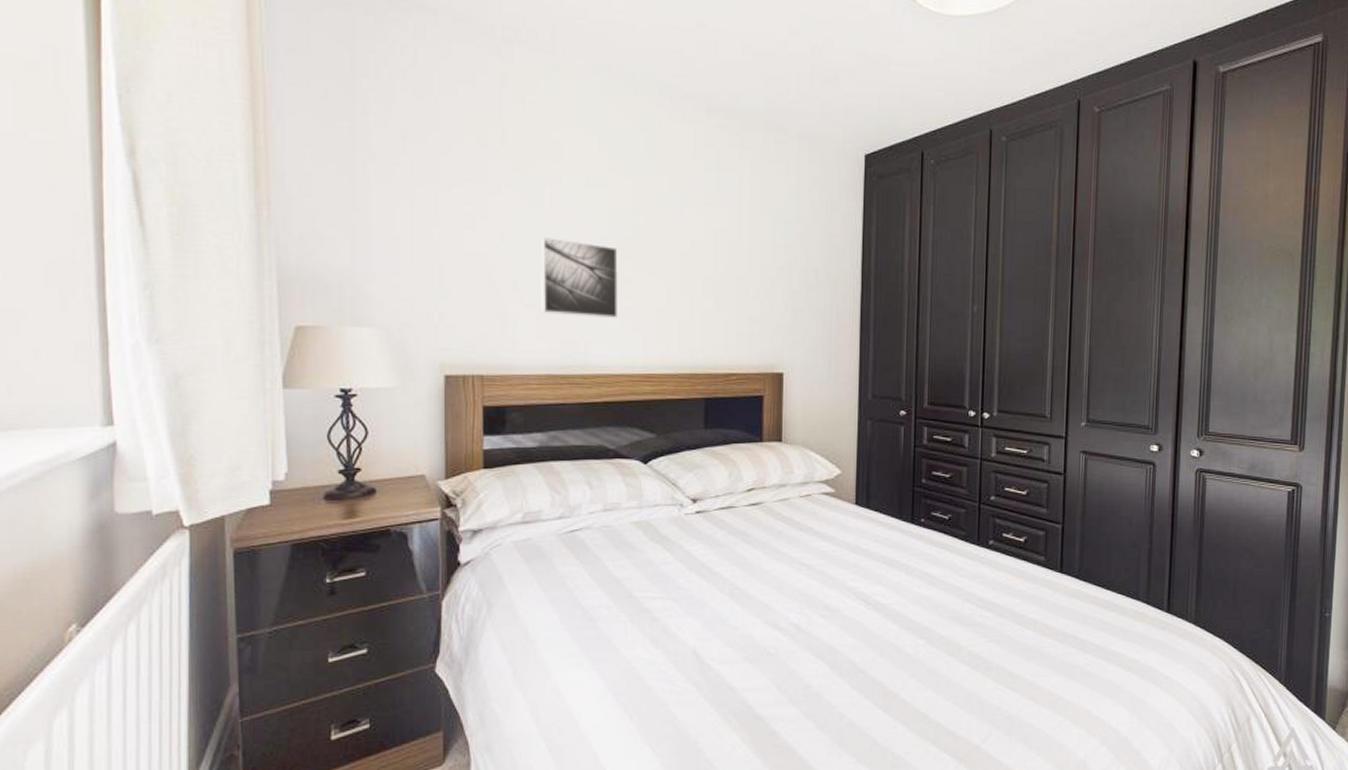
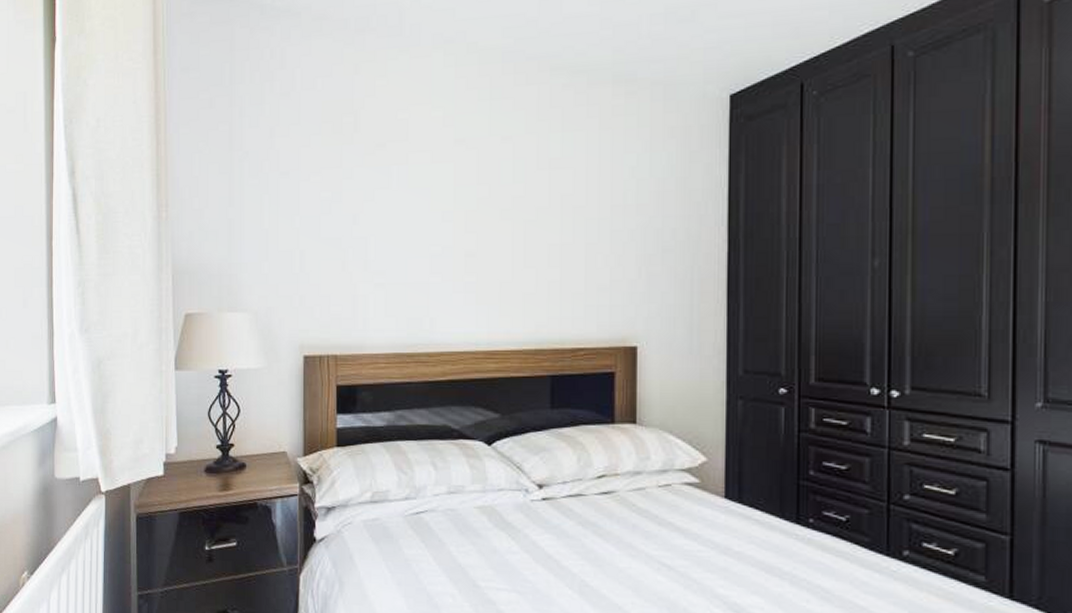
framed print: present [541,237,618,318] -> none [389,216,462,294]

